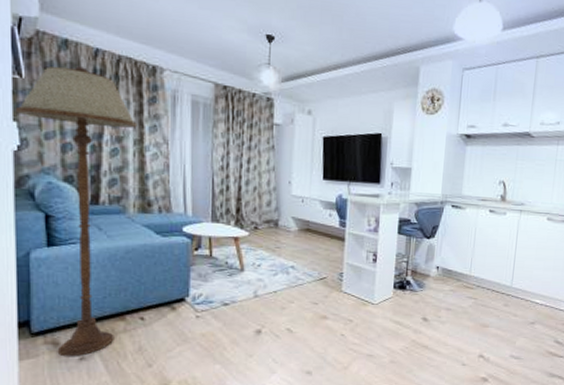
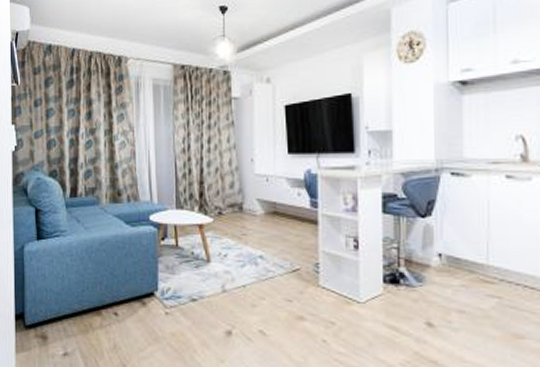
floor lamp: present [15,65,137,357] -> none [13,67,107,352]

